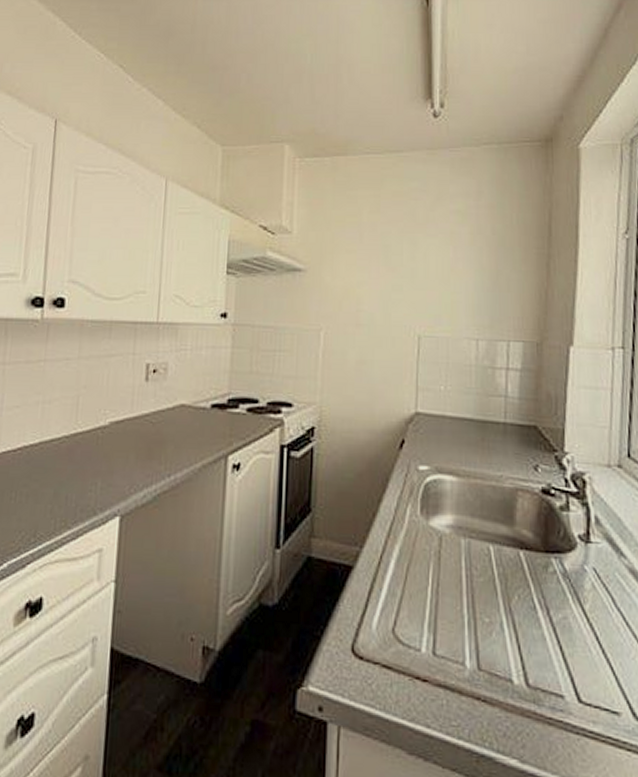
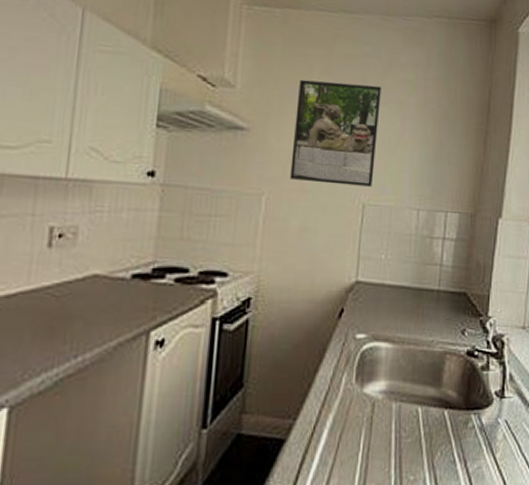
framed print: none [346,219,431,318] -> present [290,79,381,187]

